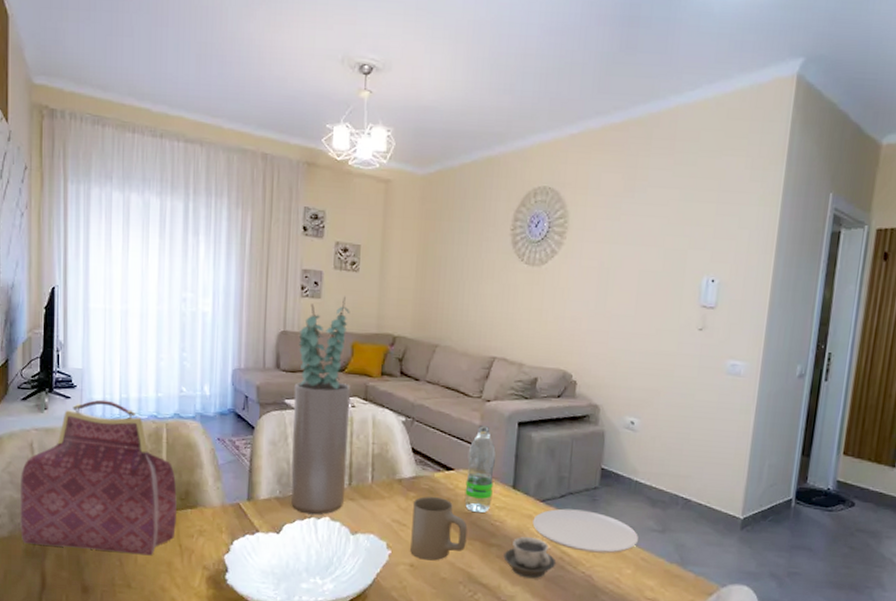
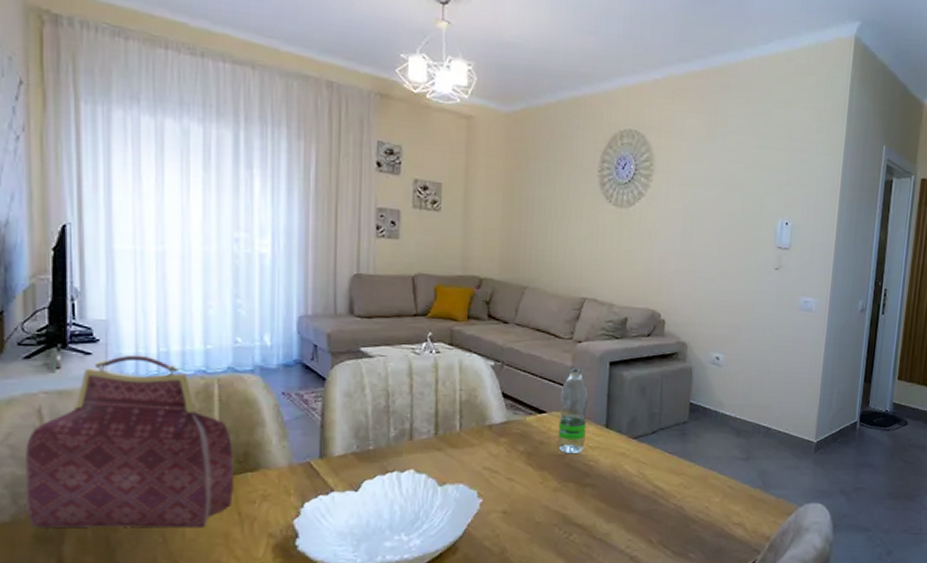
vase: present [290,296,351,514] -> none [369,237,435,467]
mug: present [410,497,468,561] -> none [503,441,561,506]
cup: present [503,537,556,579] -> none [598,475,650,515]
plate: present [532,508,638,554] -> none [626,444,725,484]

